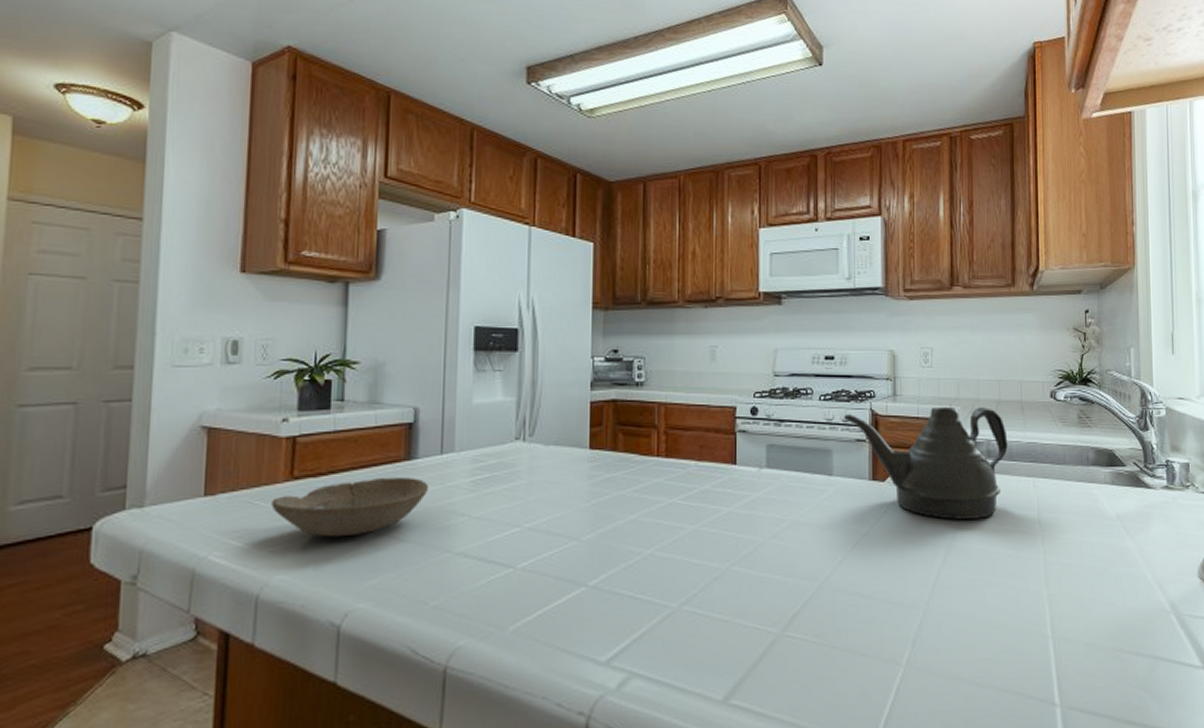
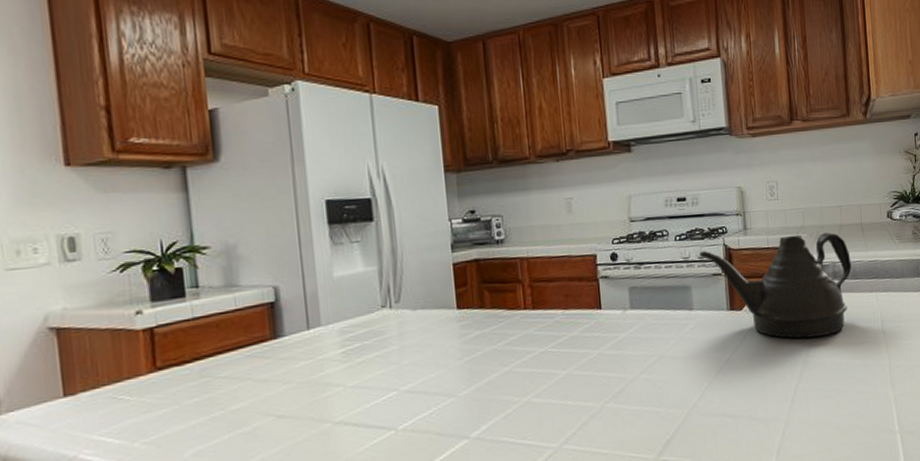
bowl: present [271,478,429,538] -> none [137,355,300,423]

